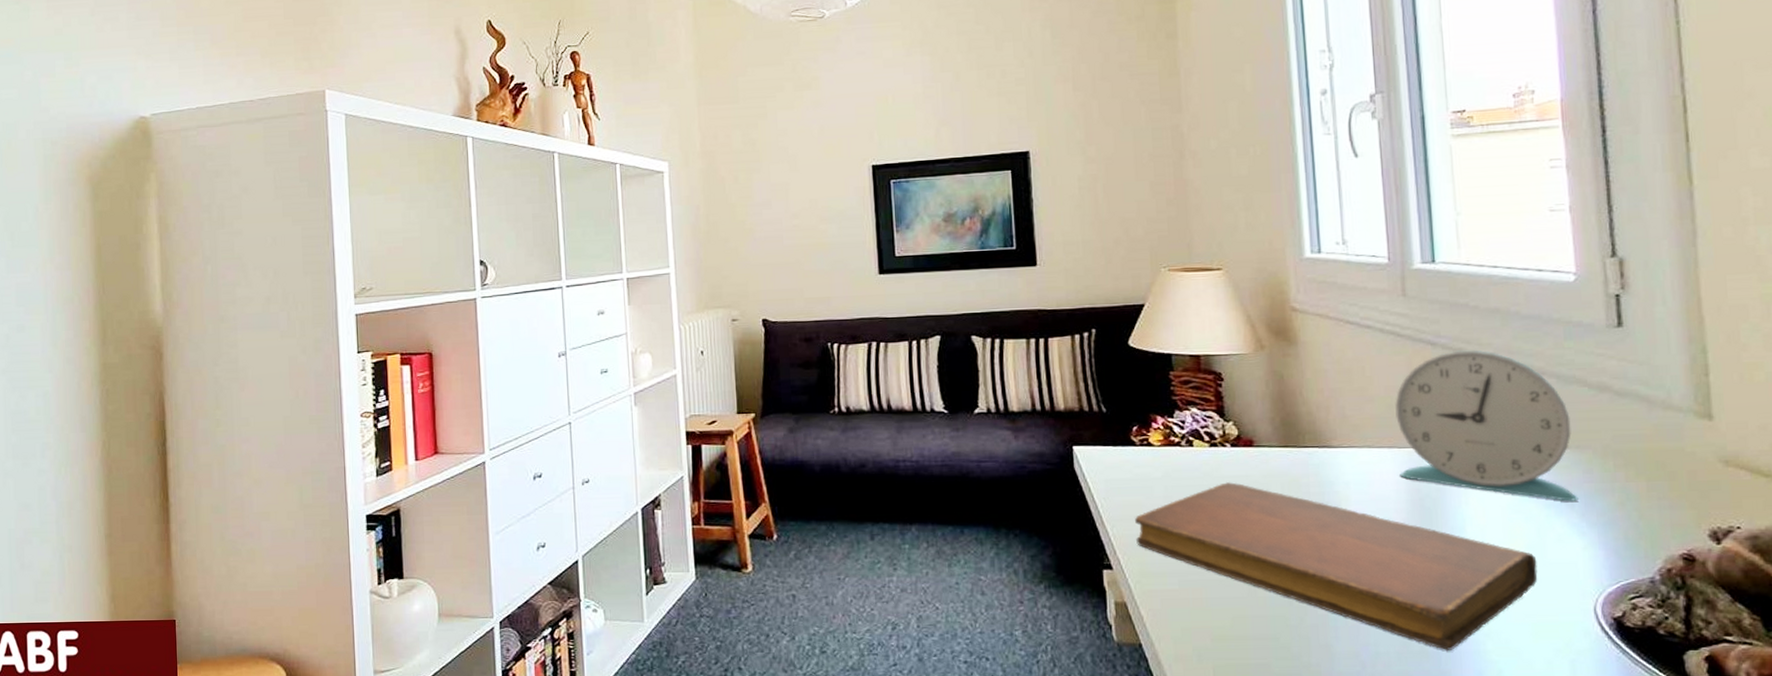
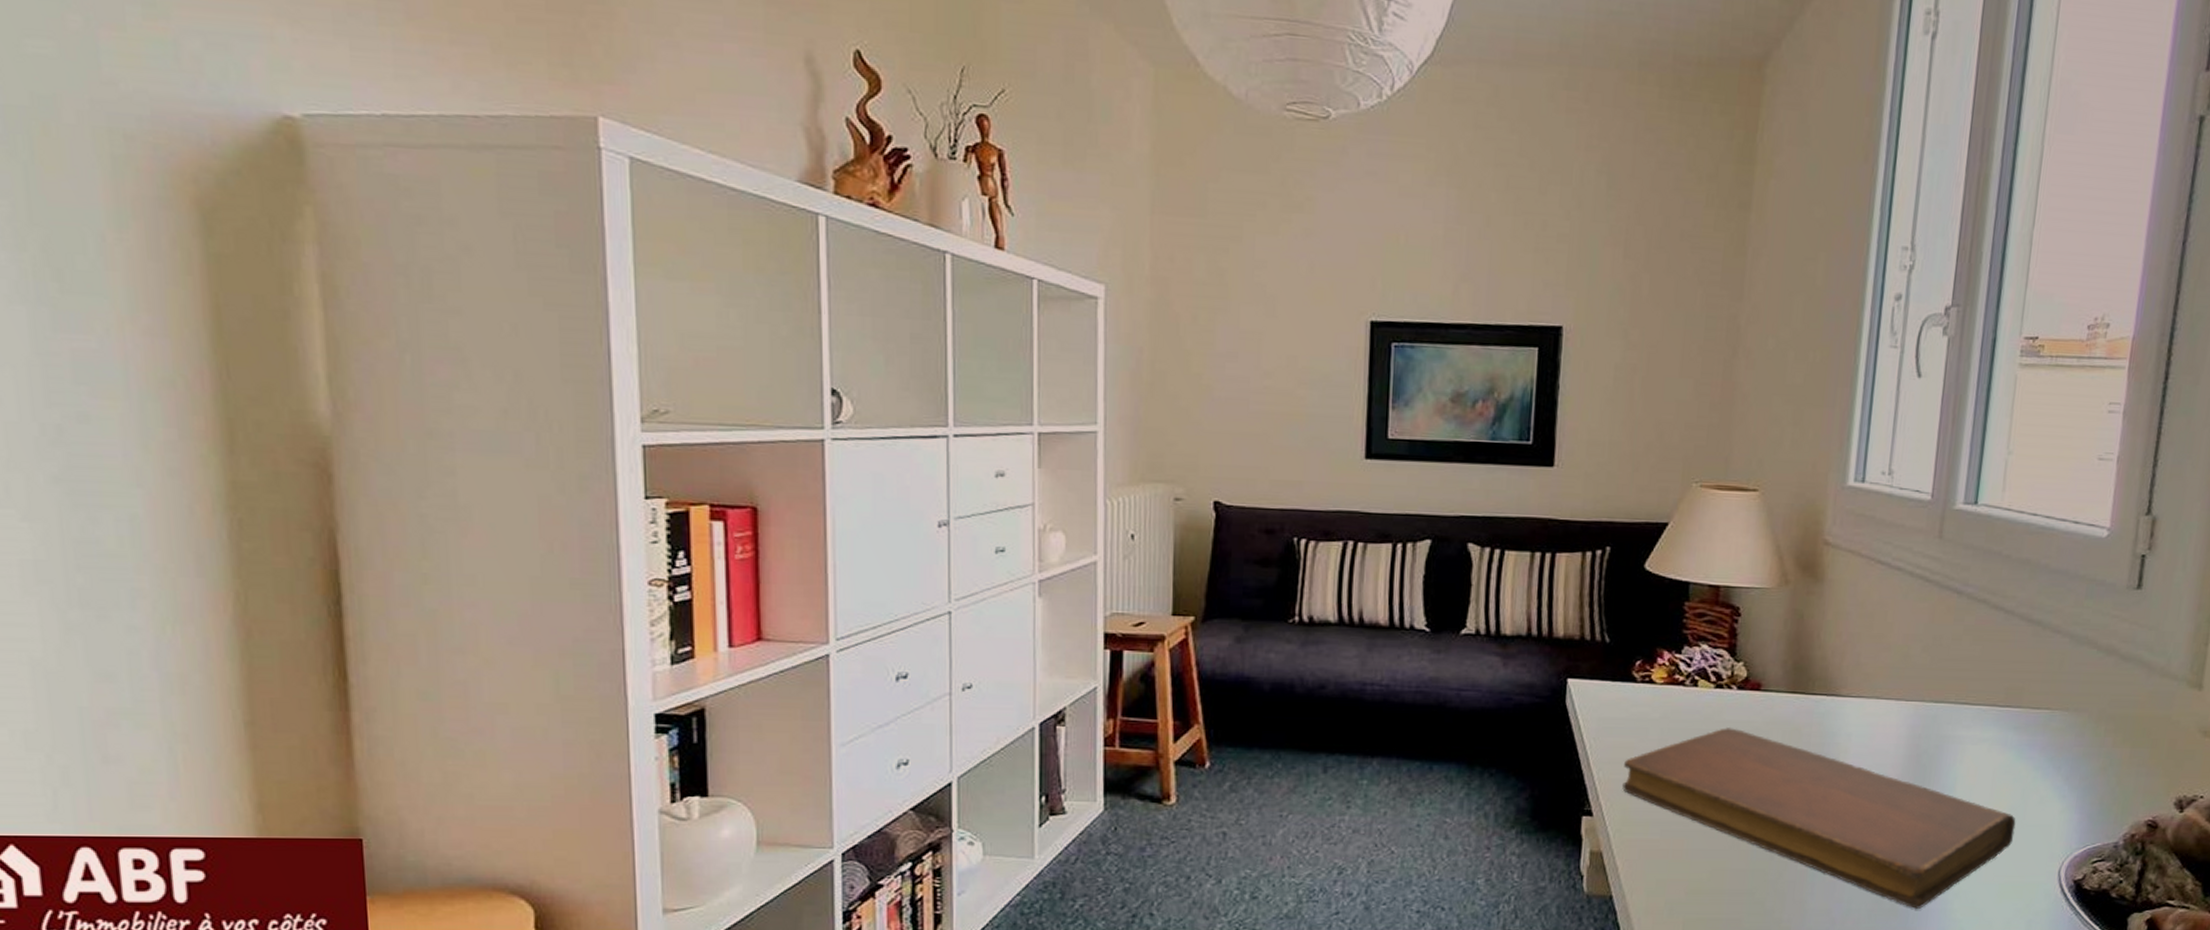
alarm clock: present [1395,350,1579,501] -> none [1902,601,2075,764]

